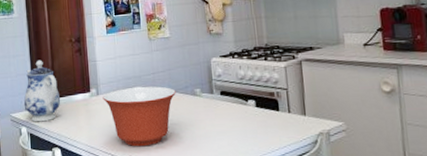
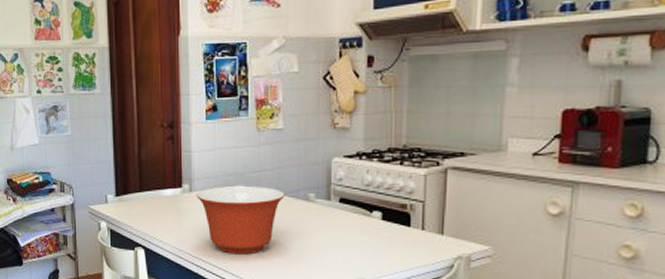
teapot: present [24,60,61,122] -> none [105,146,147,217]

